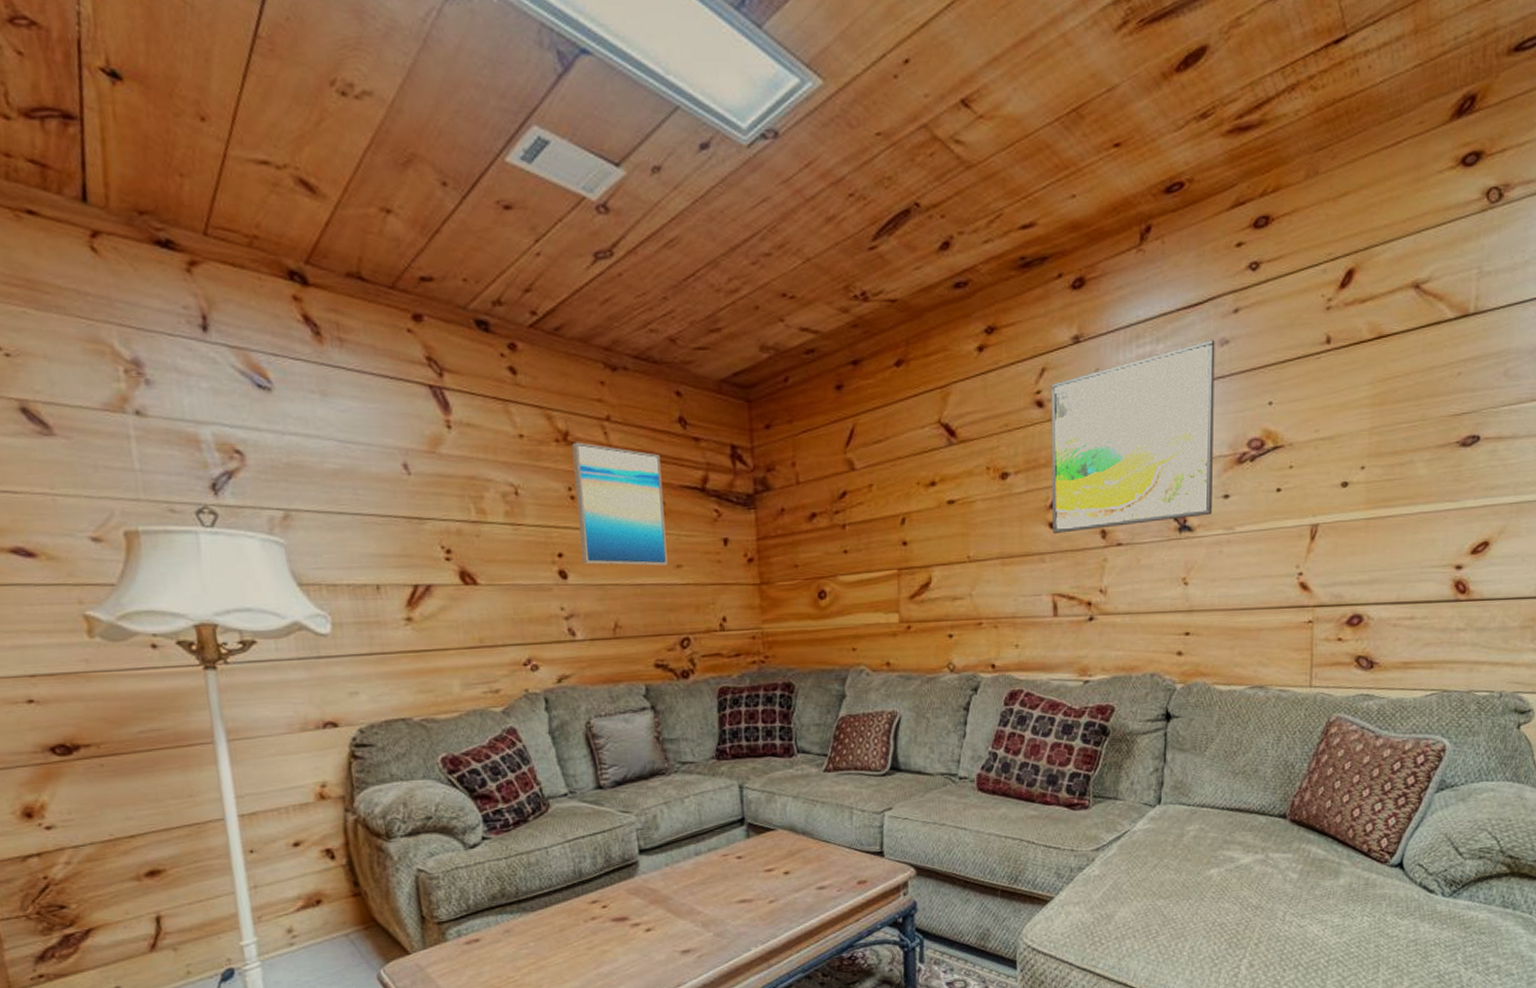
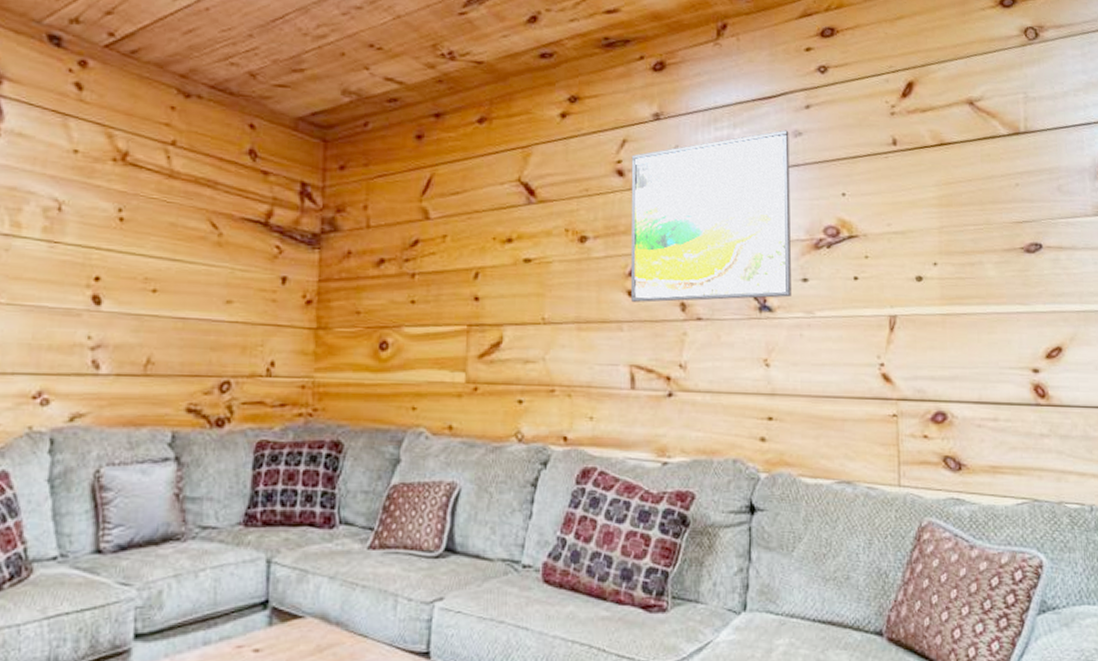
wall art: present [572,442,668,566] -> none [121,163,224,300]

